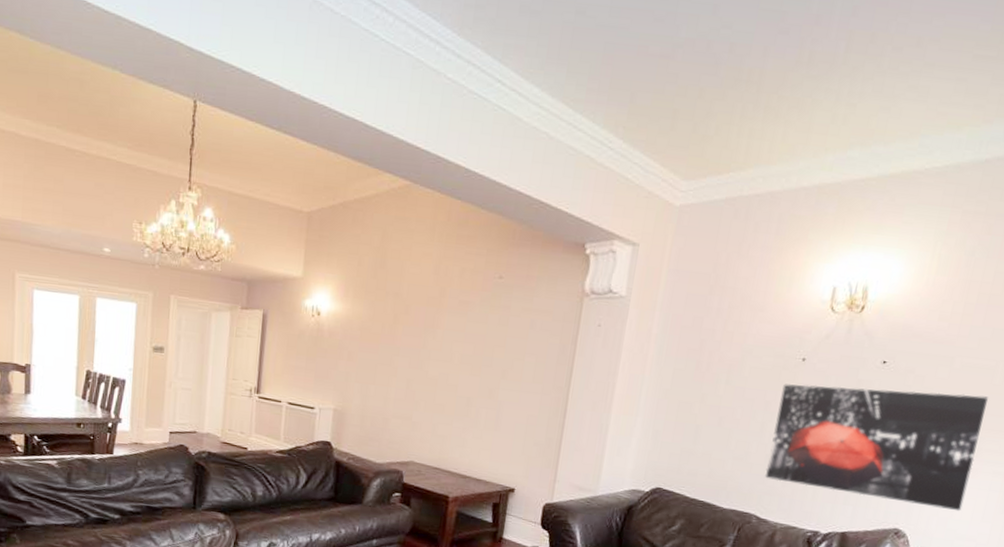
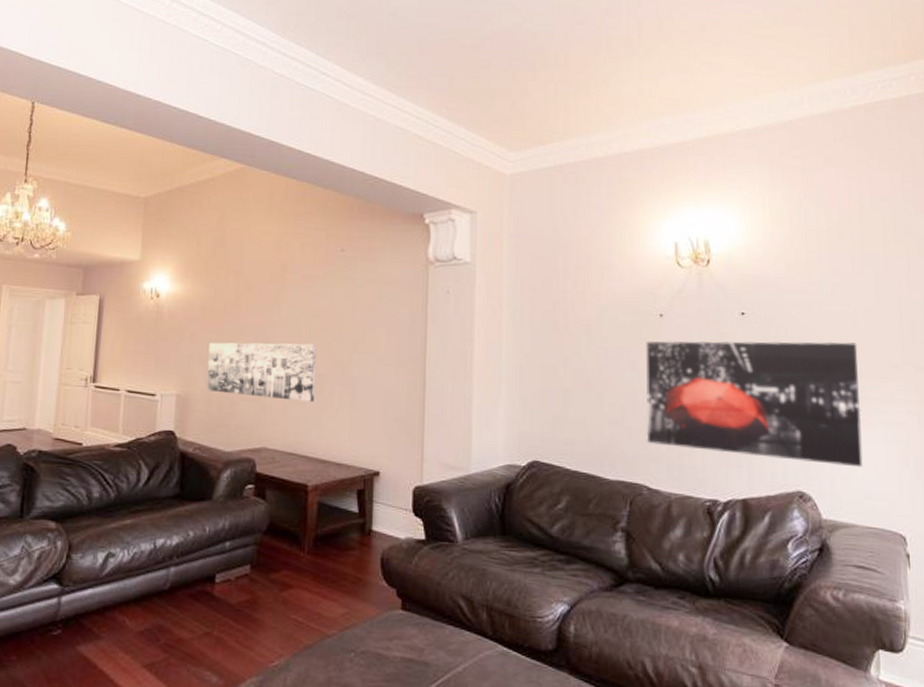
wall art: none [361,362,468,423] -> present [206,342,317,402]

